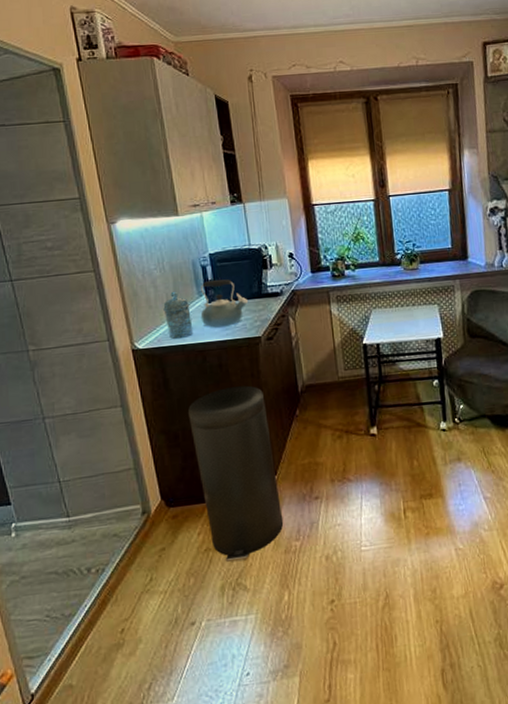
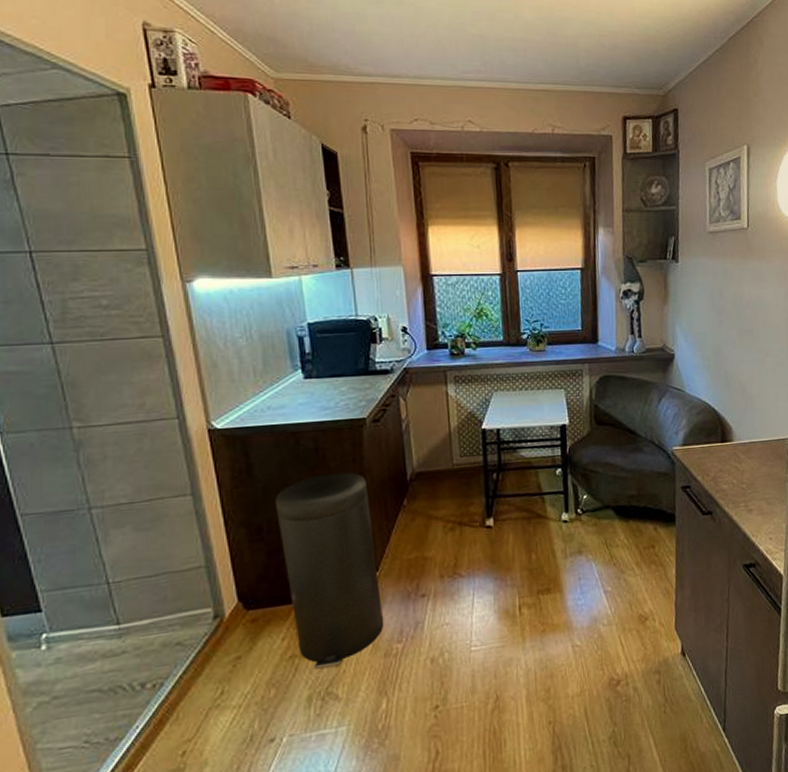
canister: present [163,291,194,340] -> none [249,364,285,420]
kettle: present [200,279,249,329] -> none [294,353,353,408]

